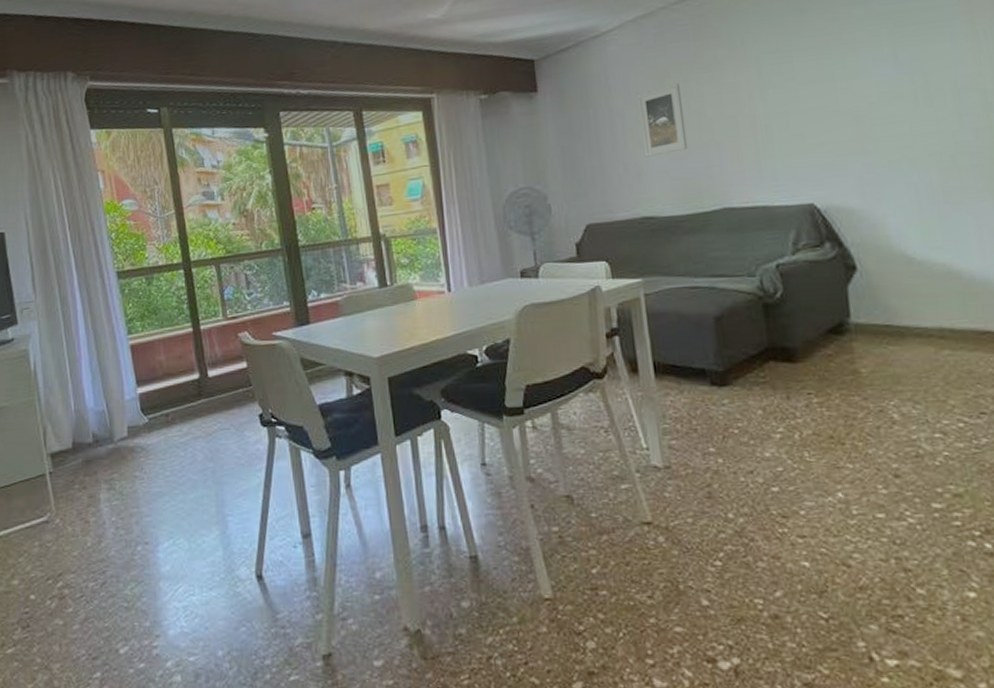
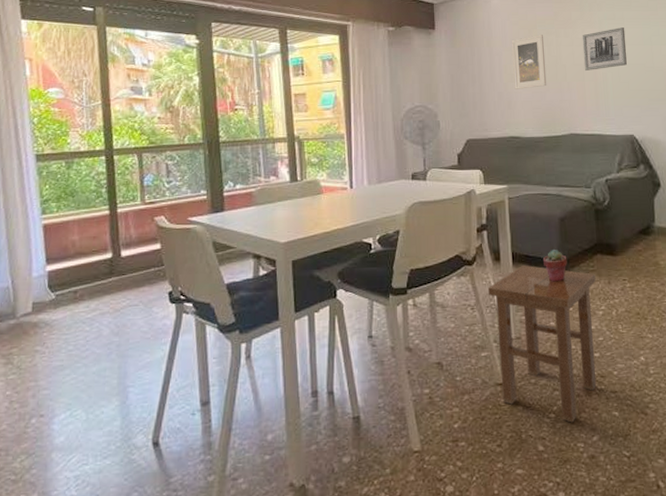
stool: none [625,378,777,573] -> present [488,266,597,423]
potted succulent: none [694,357,729,398] -> present [542,250,567,282]
wall art: none [733,62,799,124] -> present [582,27,627,70]

